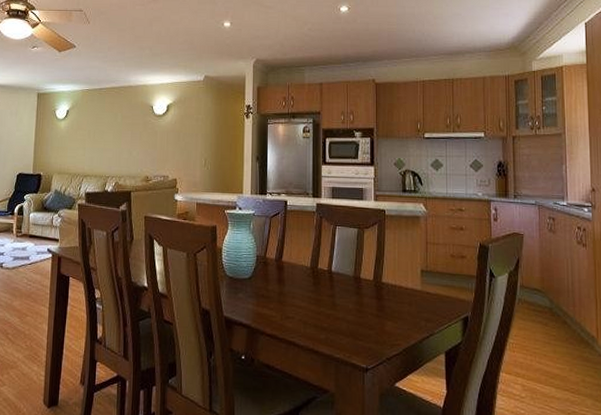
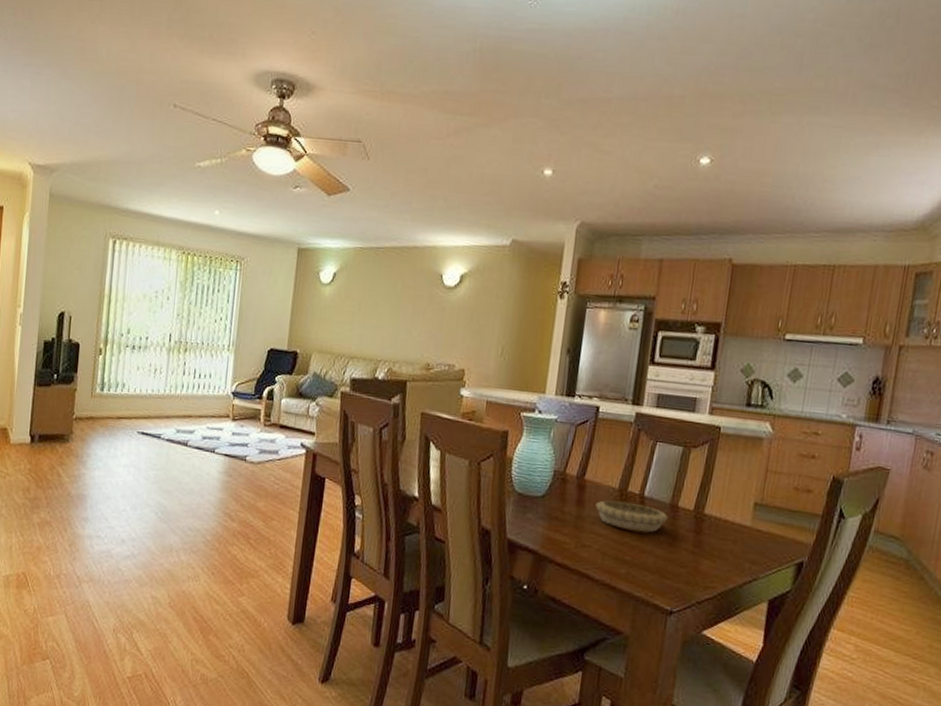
decorative bowl: none [294,277,353,302] -> present [595,500,668,532]

